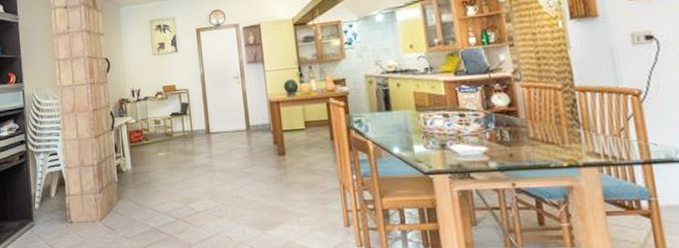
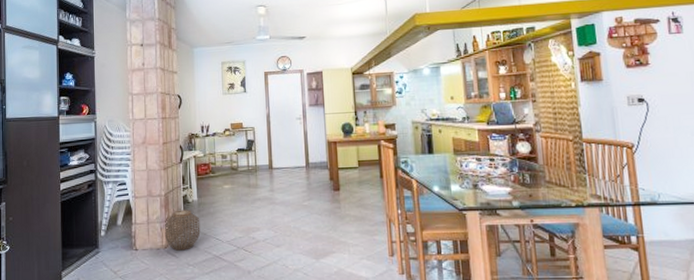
woven basket: none [98,179,137,223] -> present [164,209,201,251]

